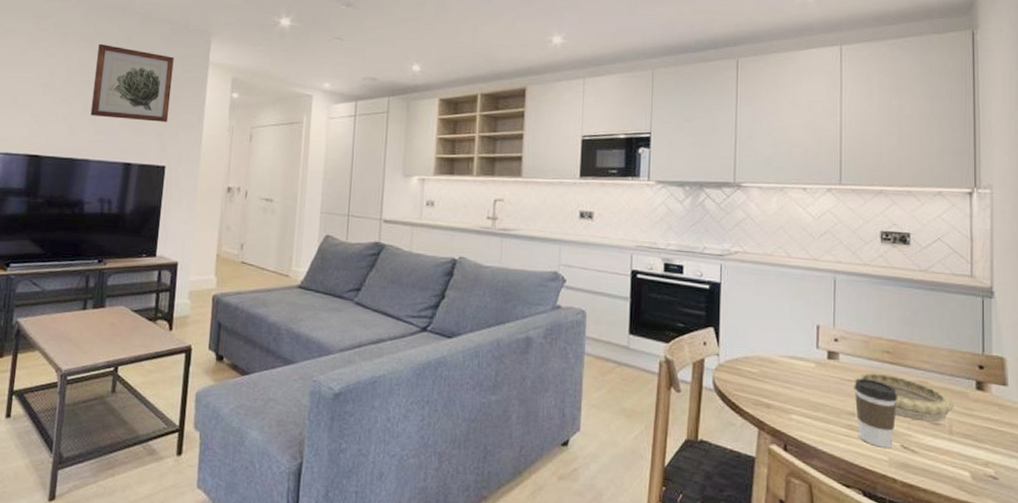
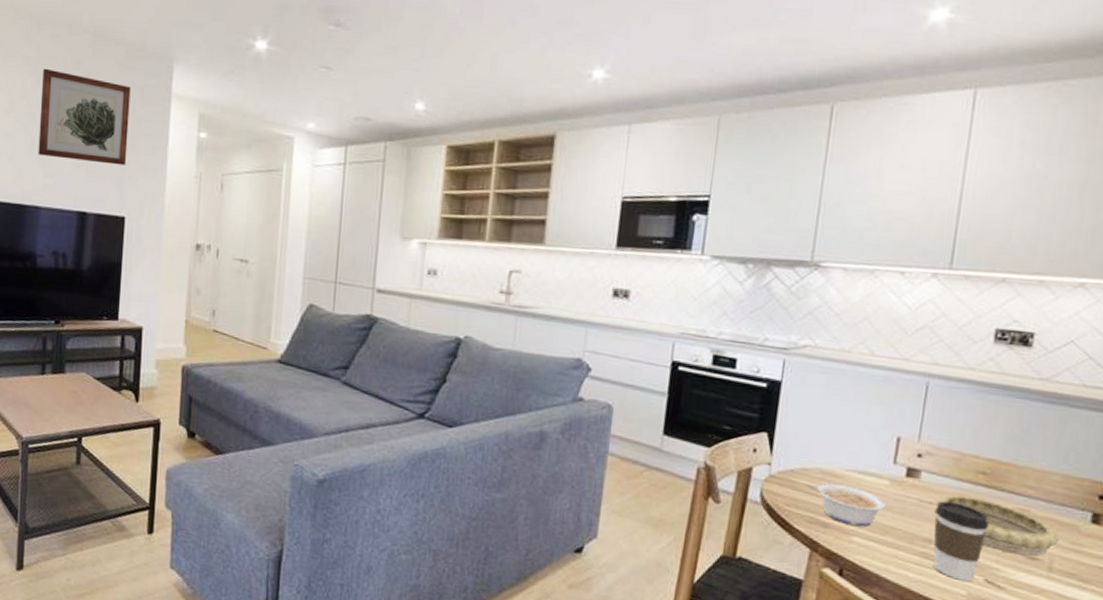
legume: none [749,368,815,406] -> present [806,483,886,527]

